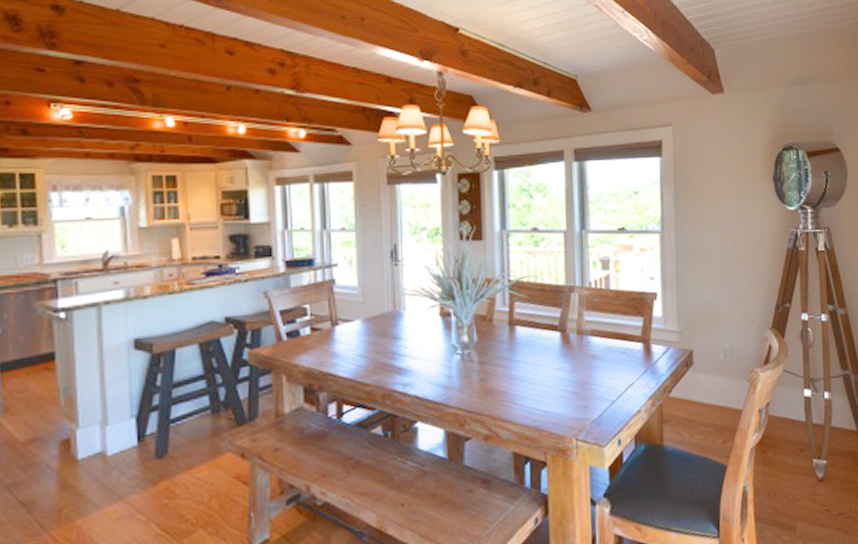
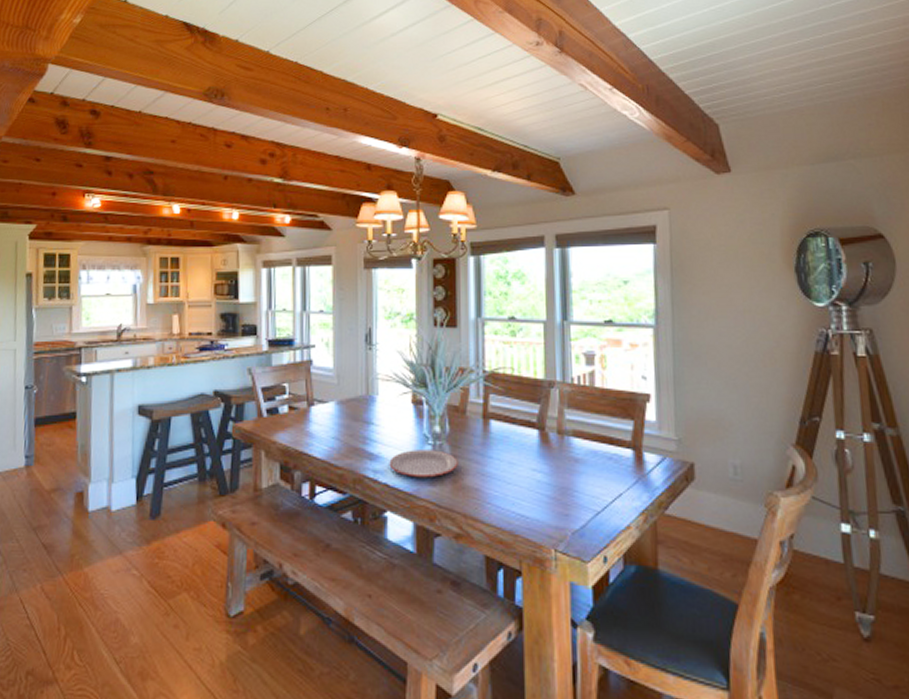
plate: none [418,358,486,387] -> present [389,450,458,478]

